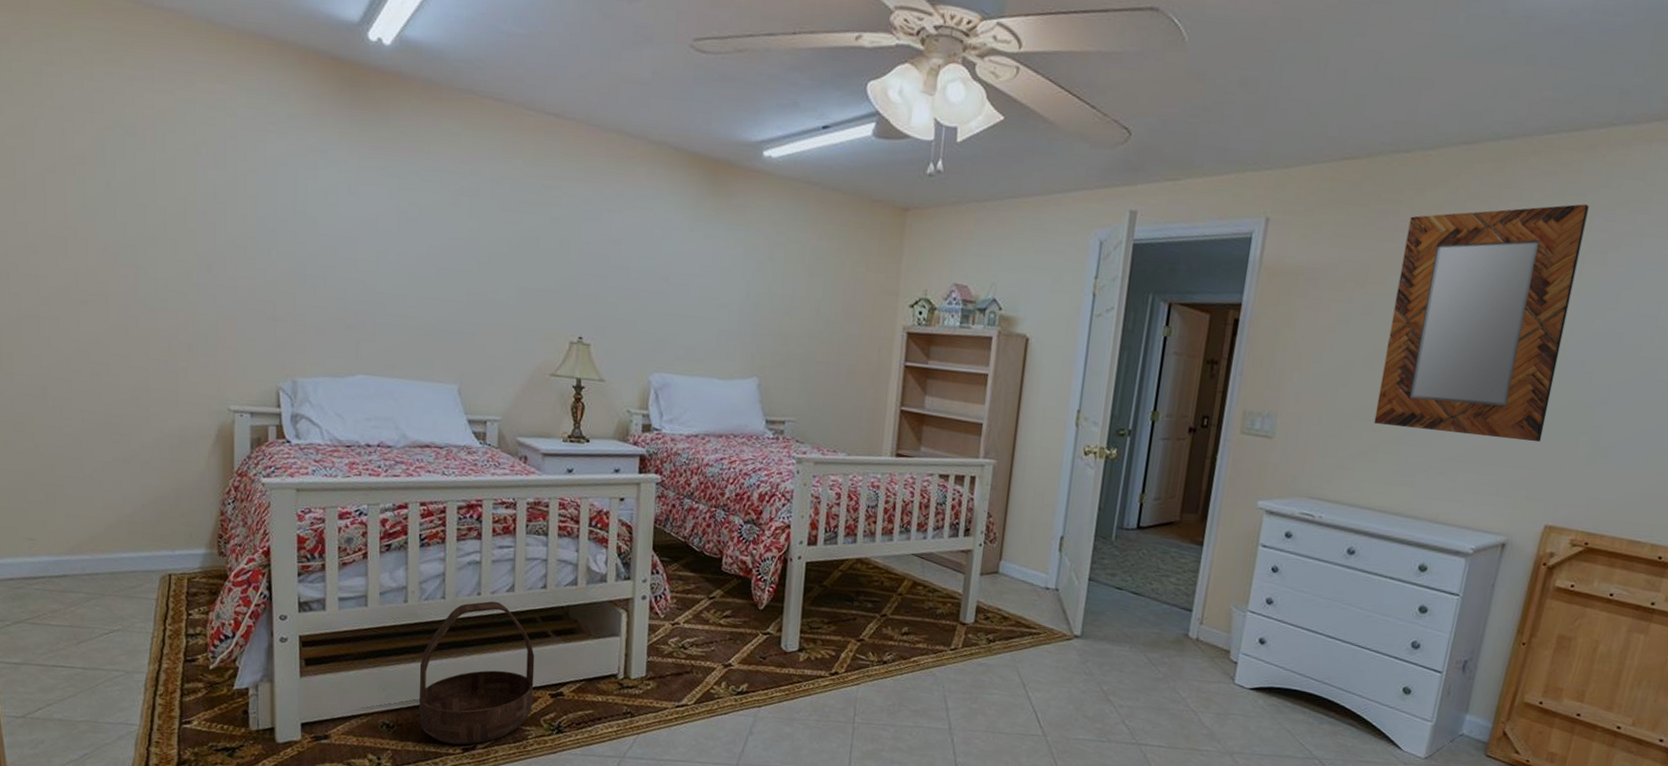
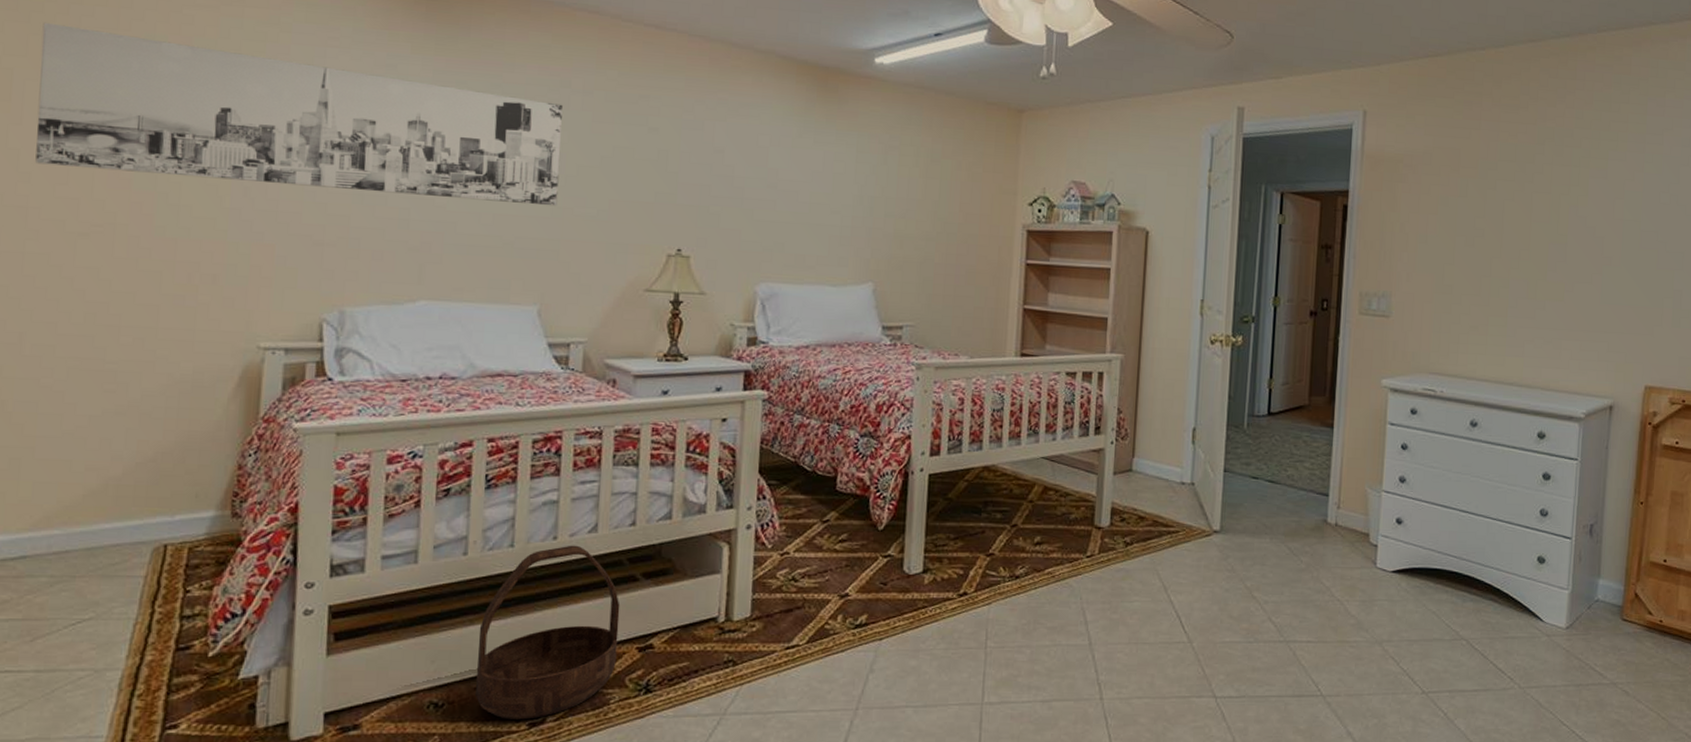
wall art: none [33,104,474,292] -> present [35,22,563,207]
home mirror: present [1374,204,1589,442] -> none [1481,92,1642,308]

